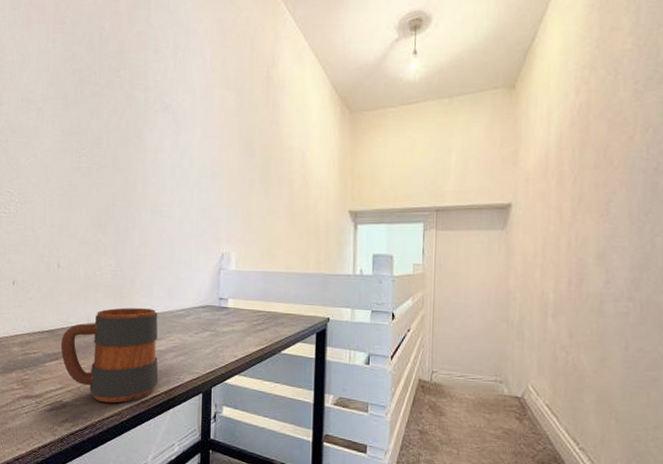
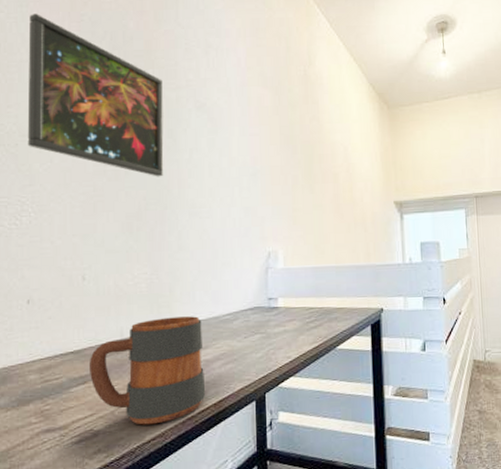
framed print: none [16,16,133,175] -> present [27,14,164,177]

